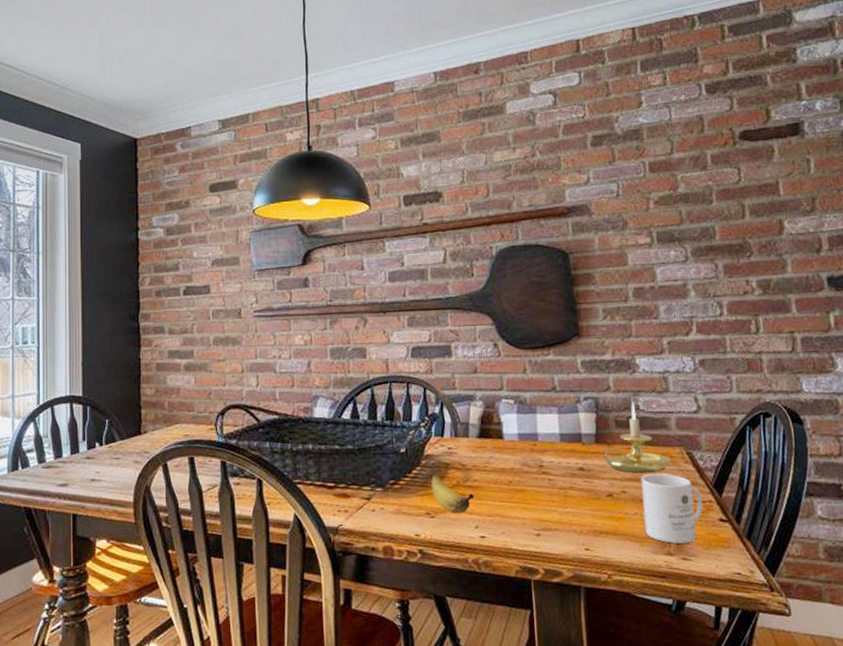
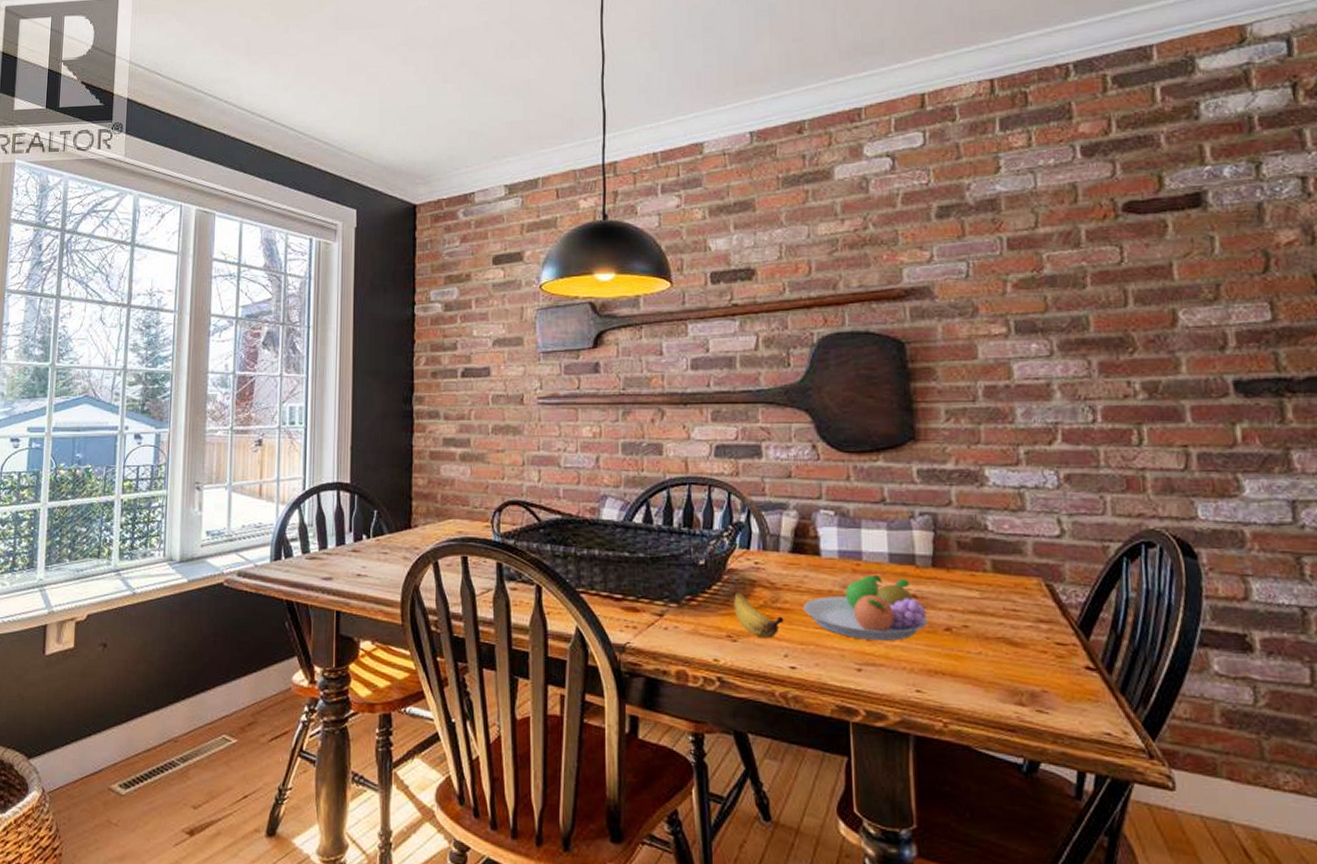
fruit bowl: none [490,452,594,509] -> present [804,574,929,641]
candle holder: present [600,402,671,473] -> none [937,521,1026,606]
mug: present [641,474,703,544] -> none [987,607,1065,693]

